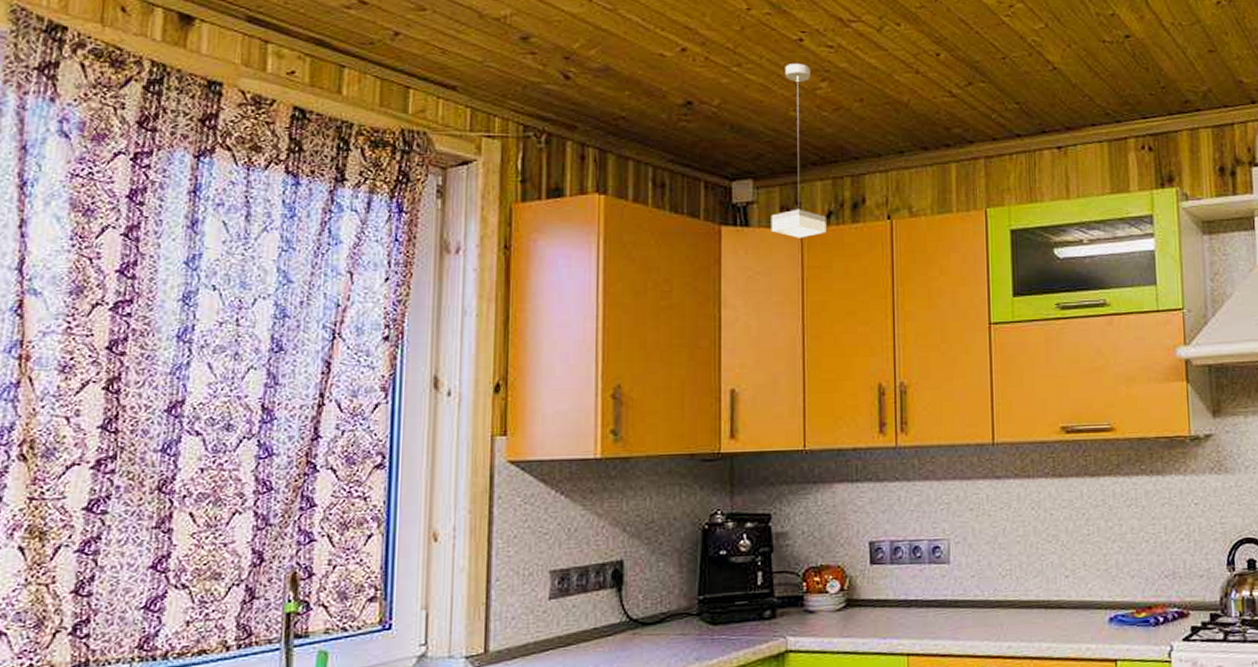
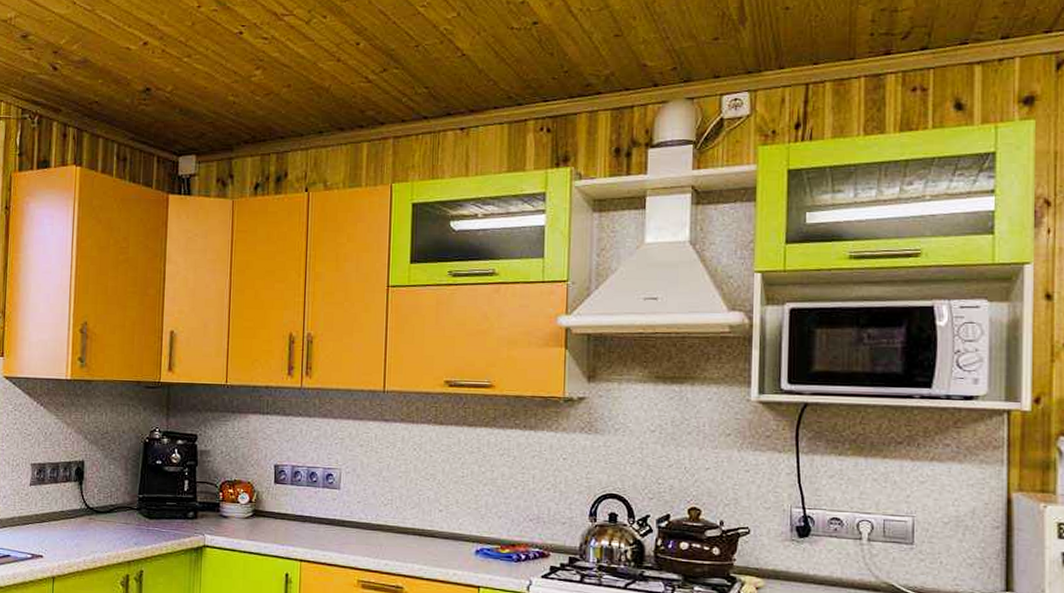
pendant lamp: present [771,64,826,238] -> none [208,54,254,207]

